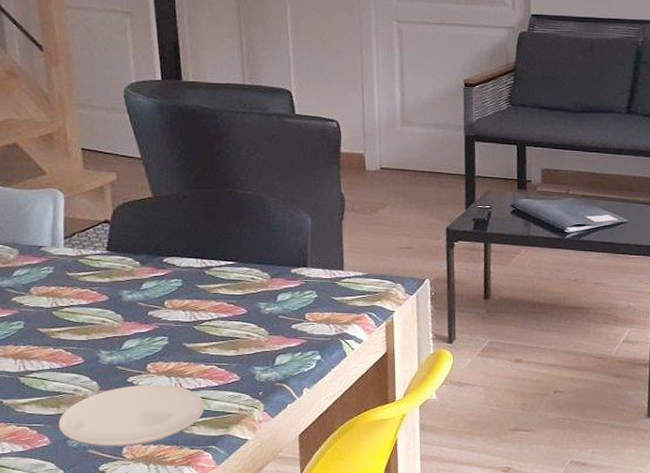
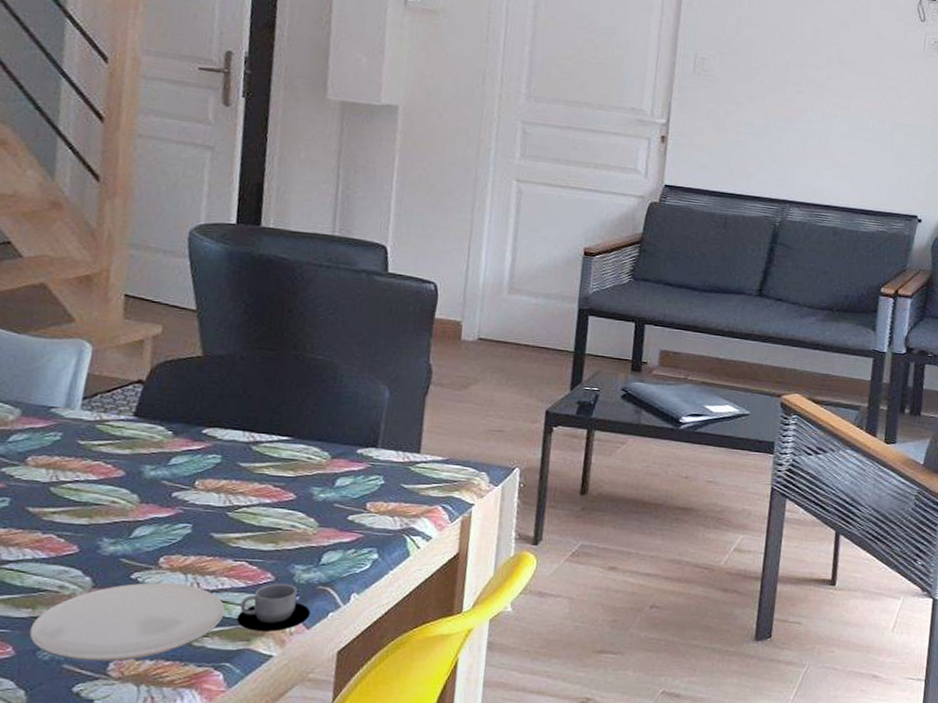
cup: none [215,382,273,420] -> present [237,583,311,632]

